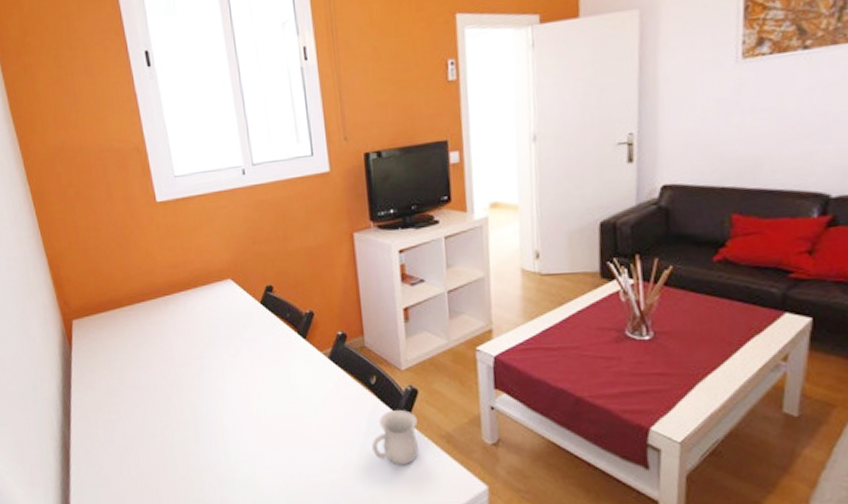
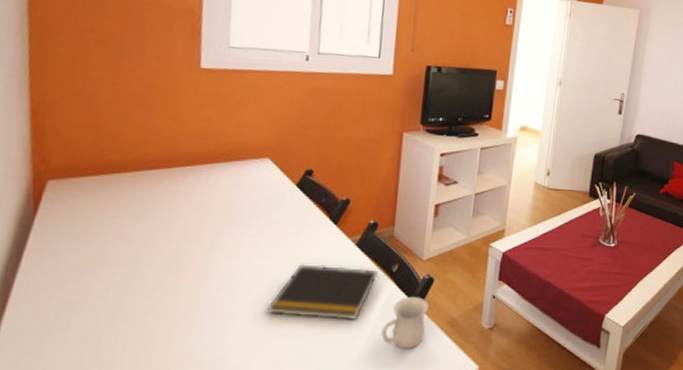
notepad: none [259,380,358,436] -> present [267,264,379,321]

